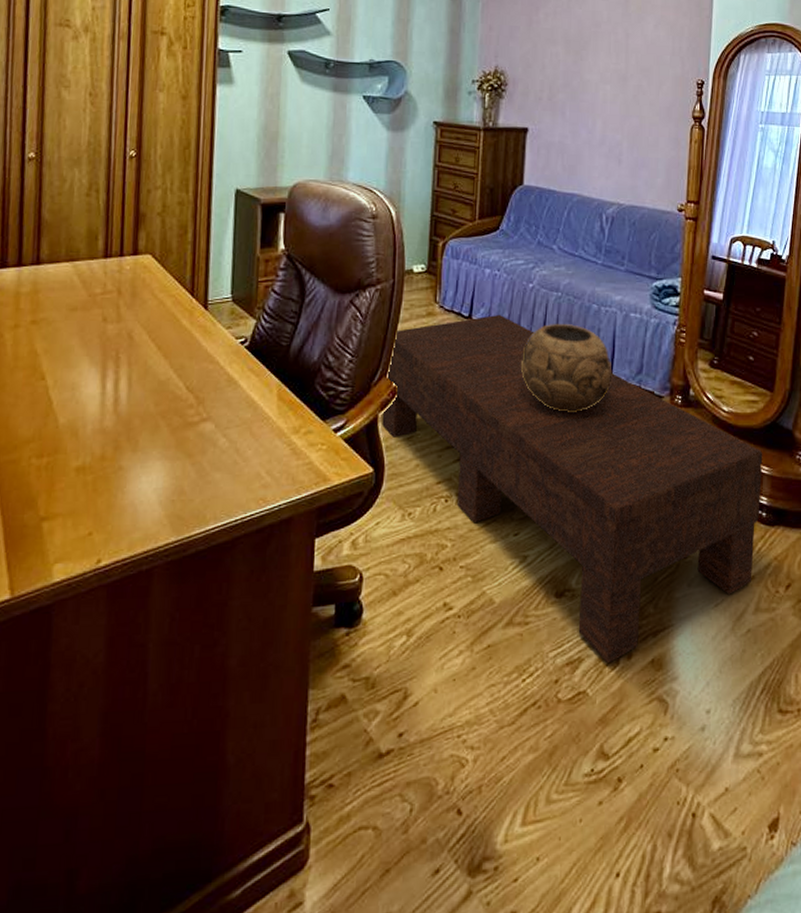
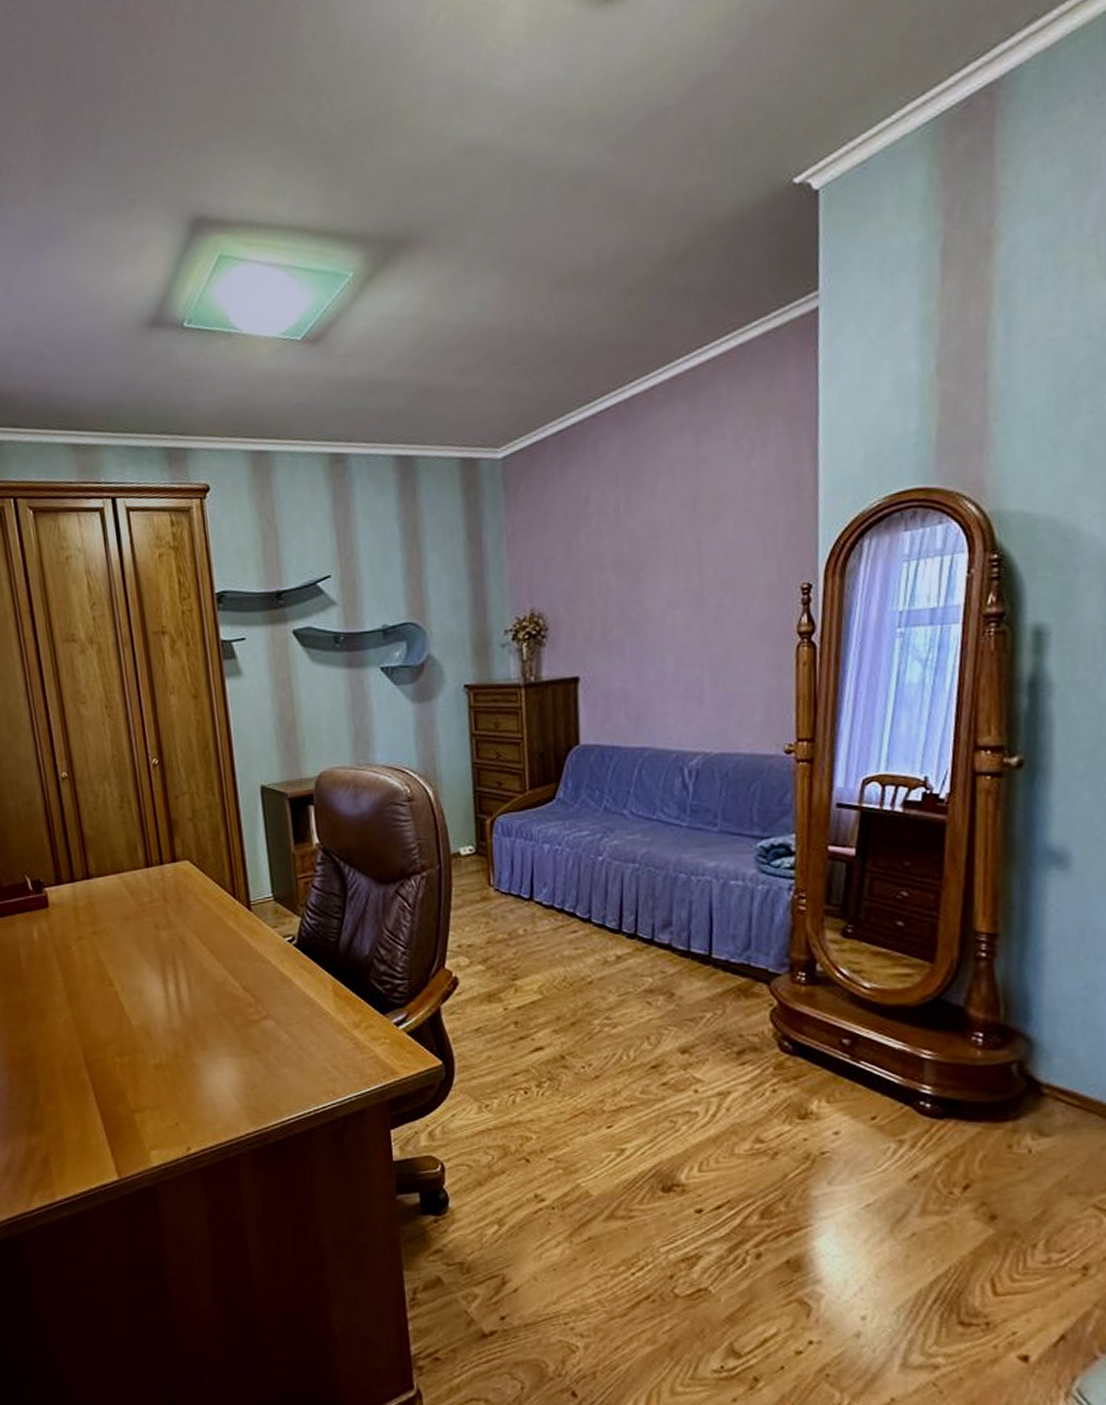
coffee table: present [382,314,763,662] -> none [445,893,923,1261]
decorative bowl: present [520,324,613,412] -> none [596,898,712,996]

